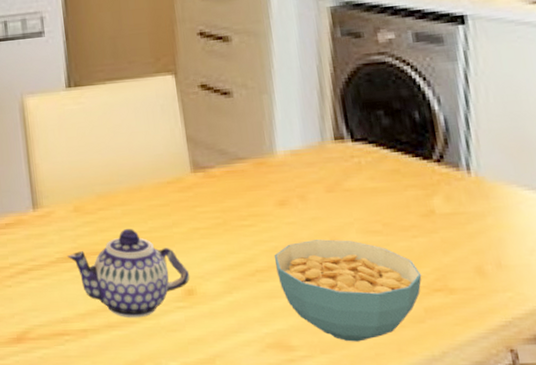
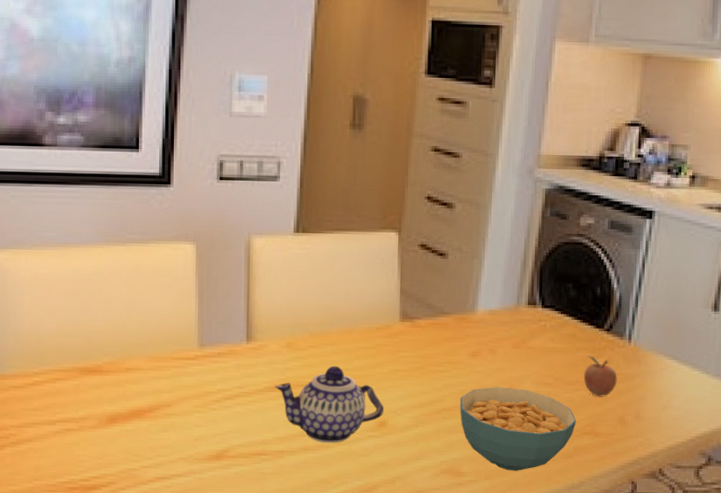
fruit: none [417,193,464,244] -> present [583,355,617,397]

